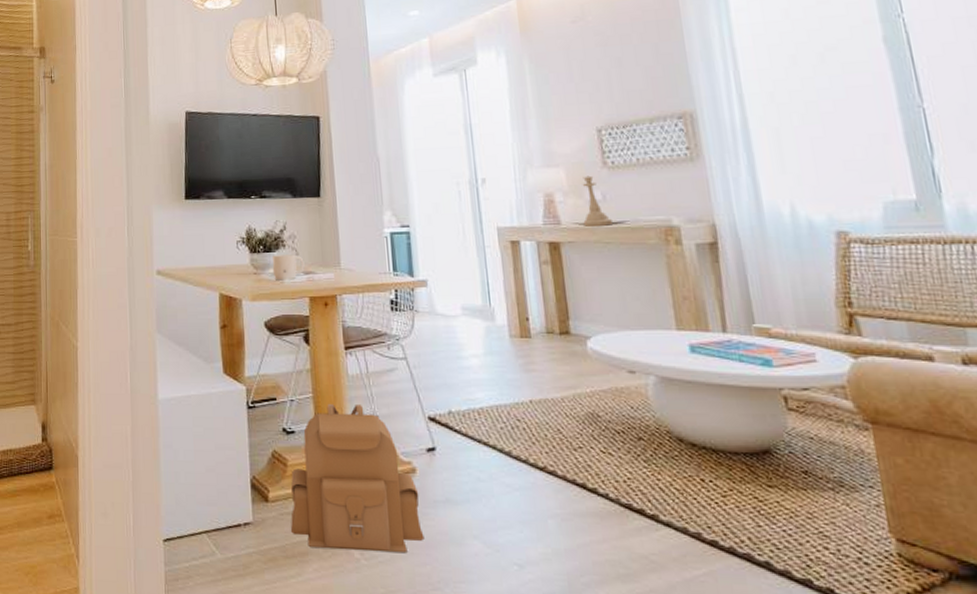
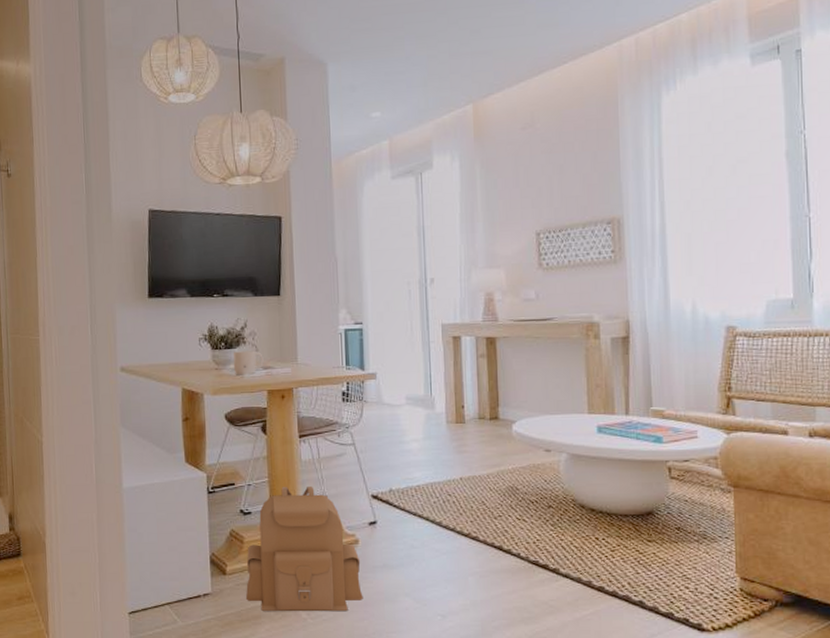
chess piece: present [582,175,612,228] -> none [517,276,542,324]

